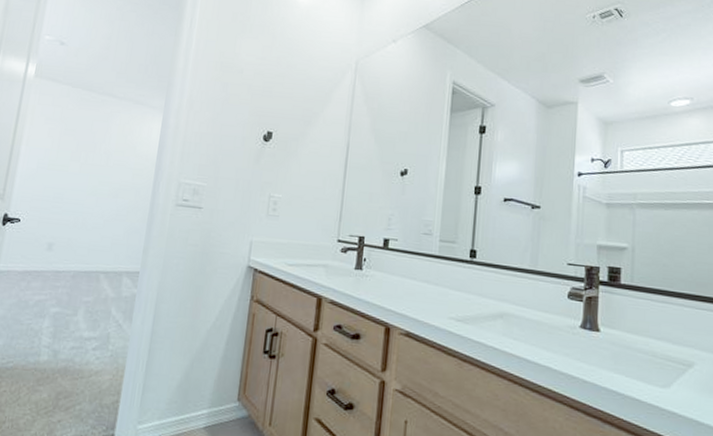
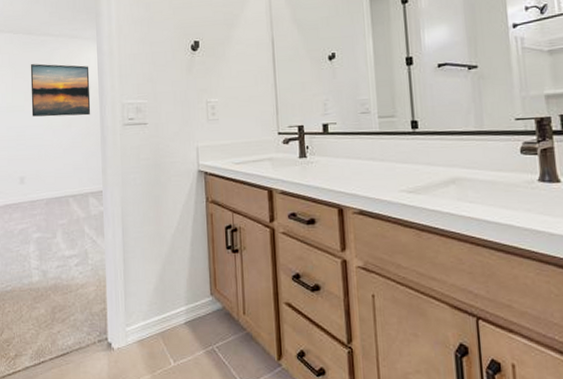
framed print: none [75,123,150,189] -> present [30,63,91,117]

